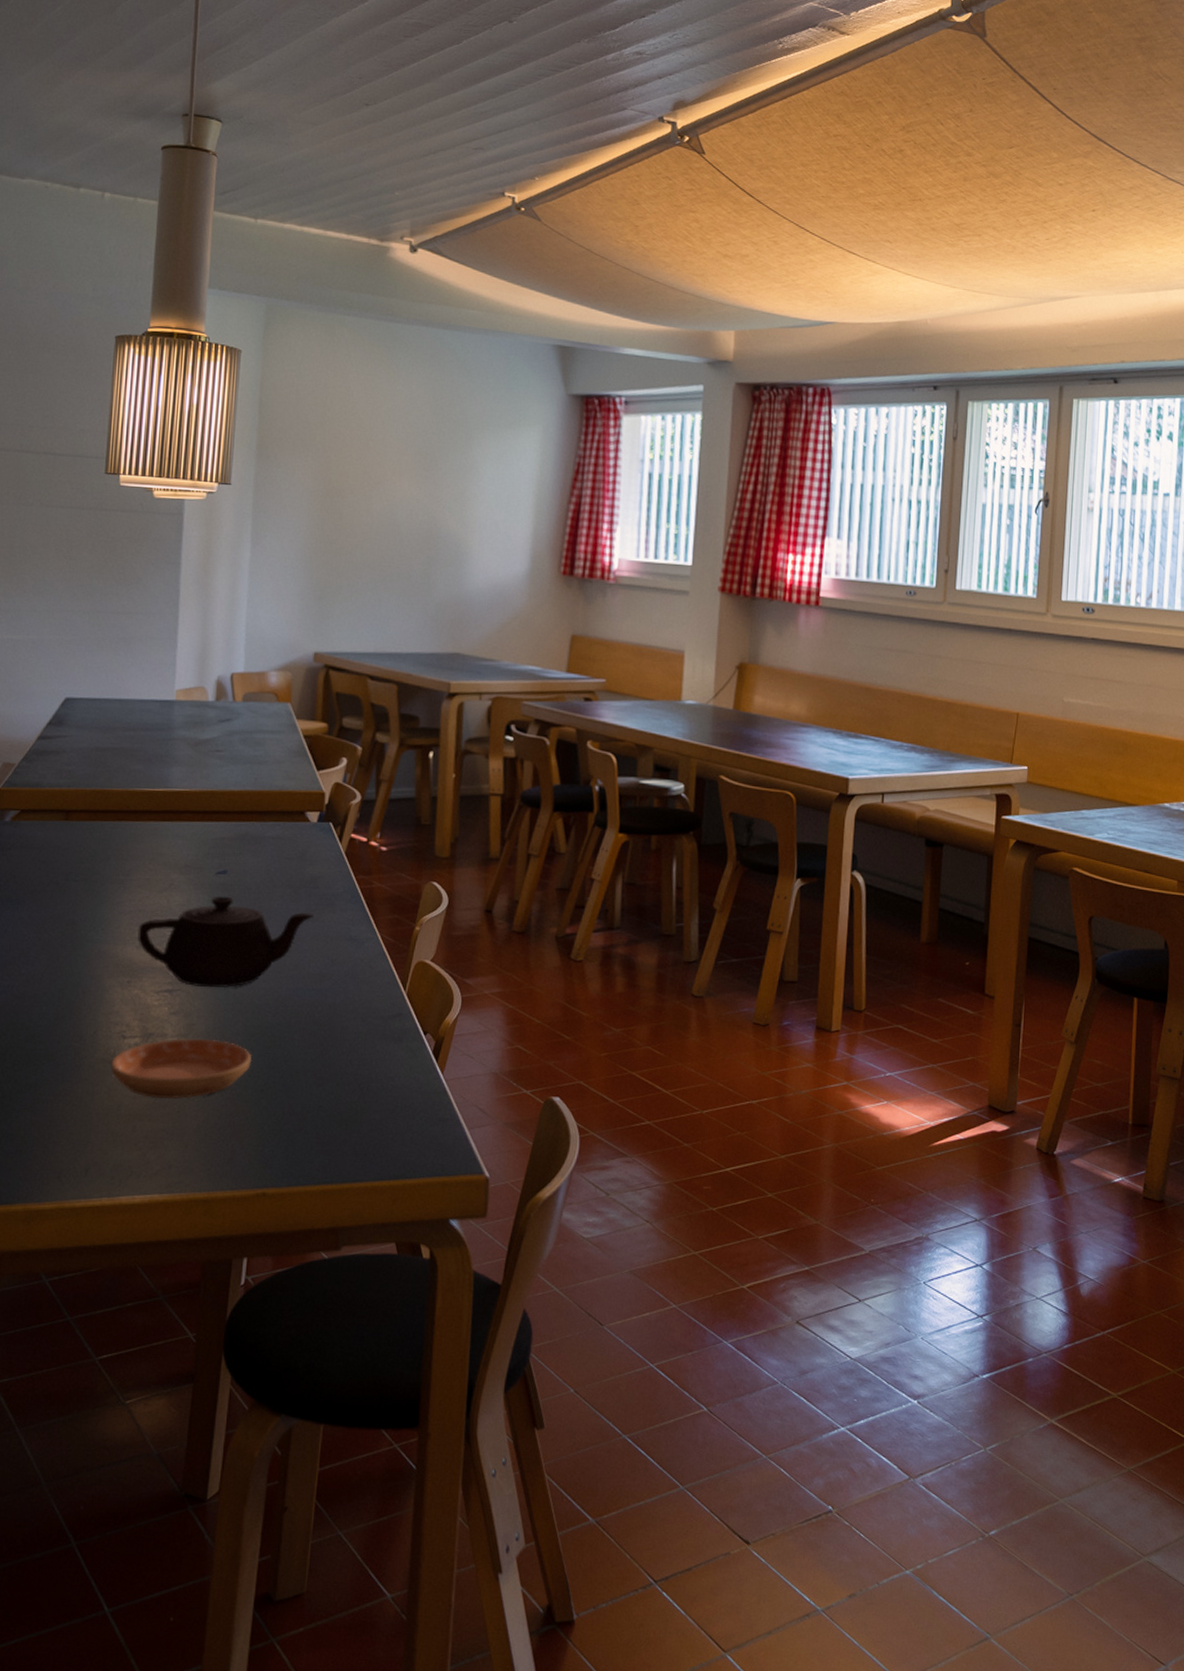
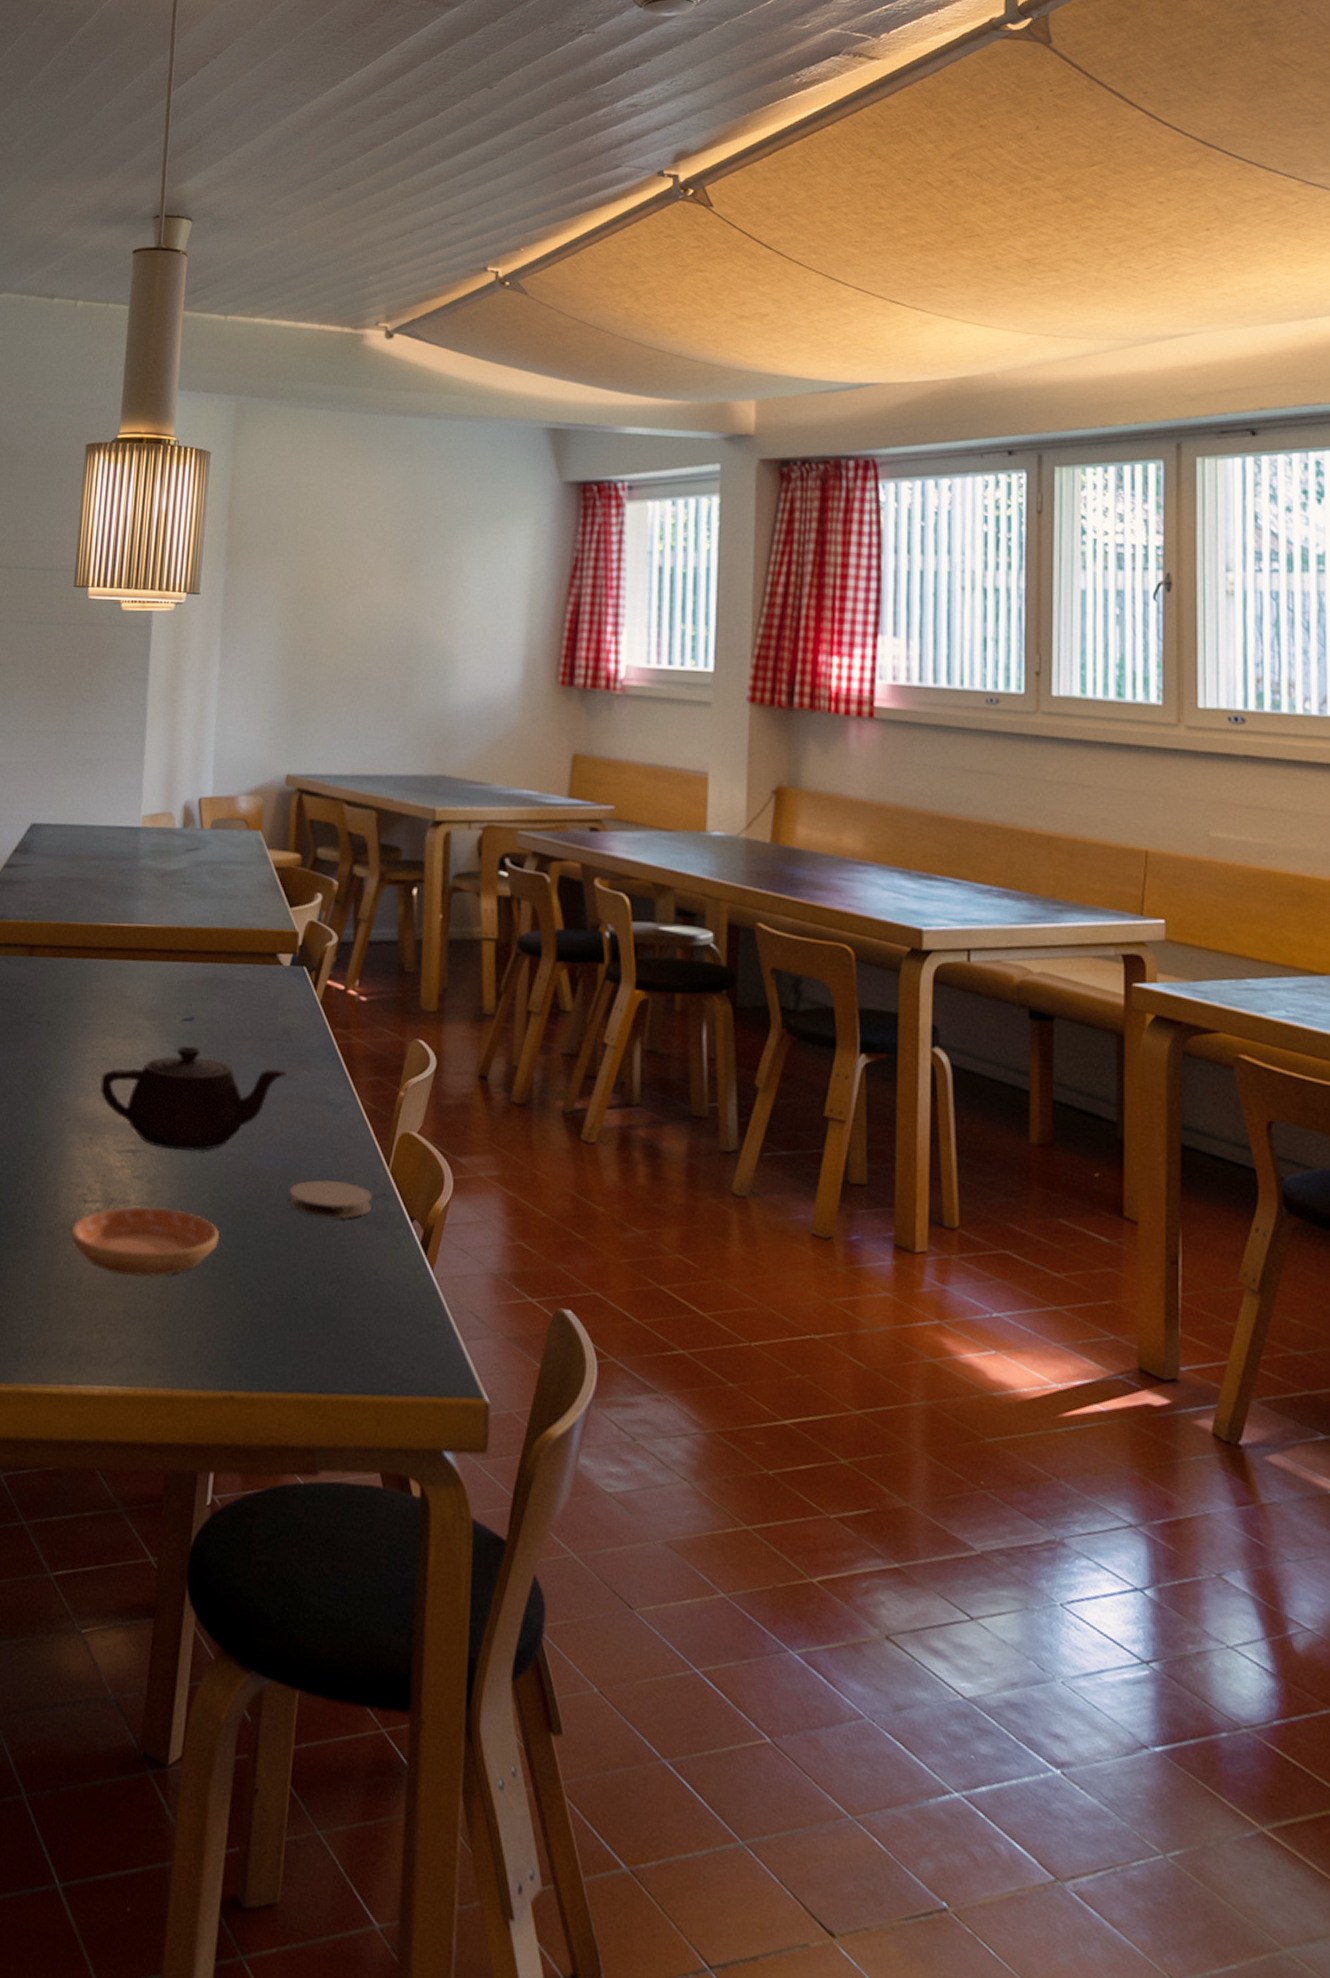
coaster: none [316,1005,390,1037] -> present [289,1180,372,1219]

